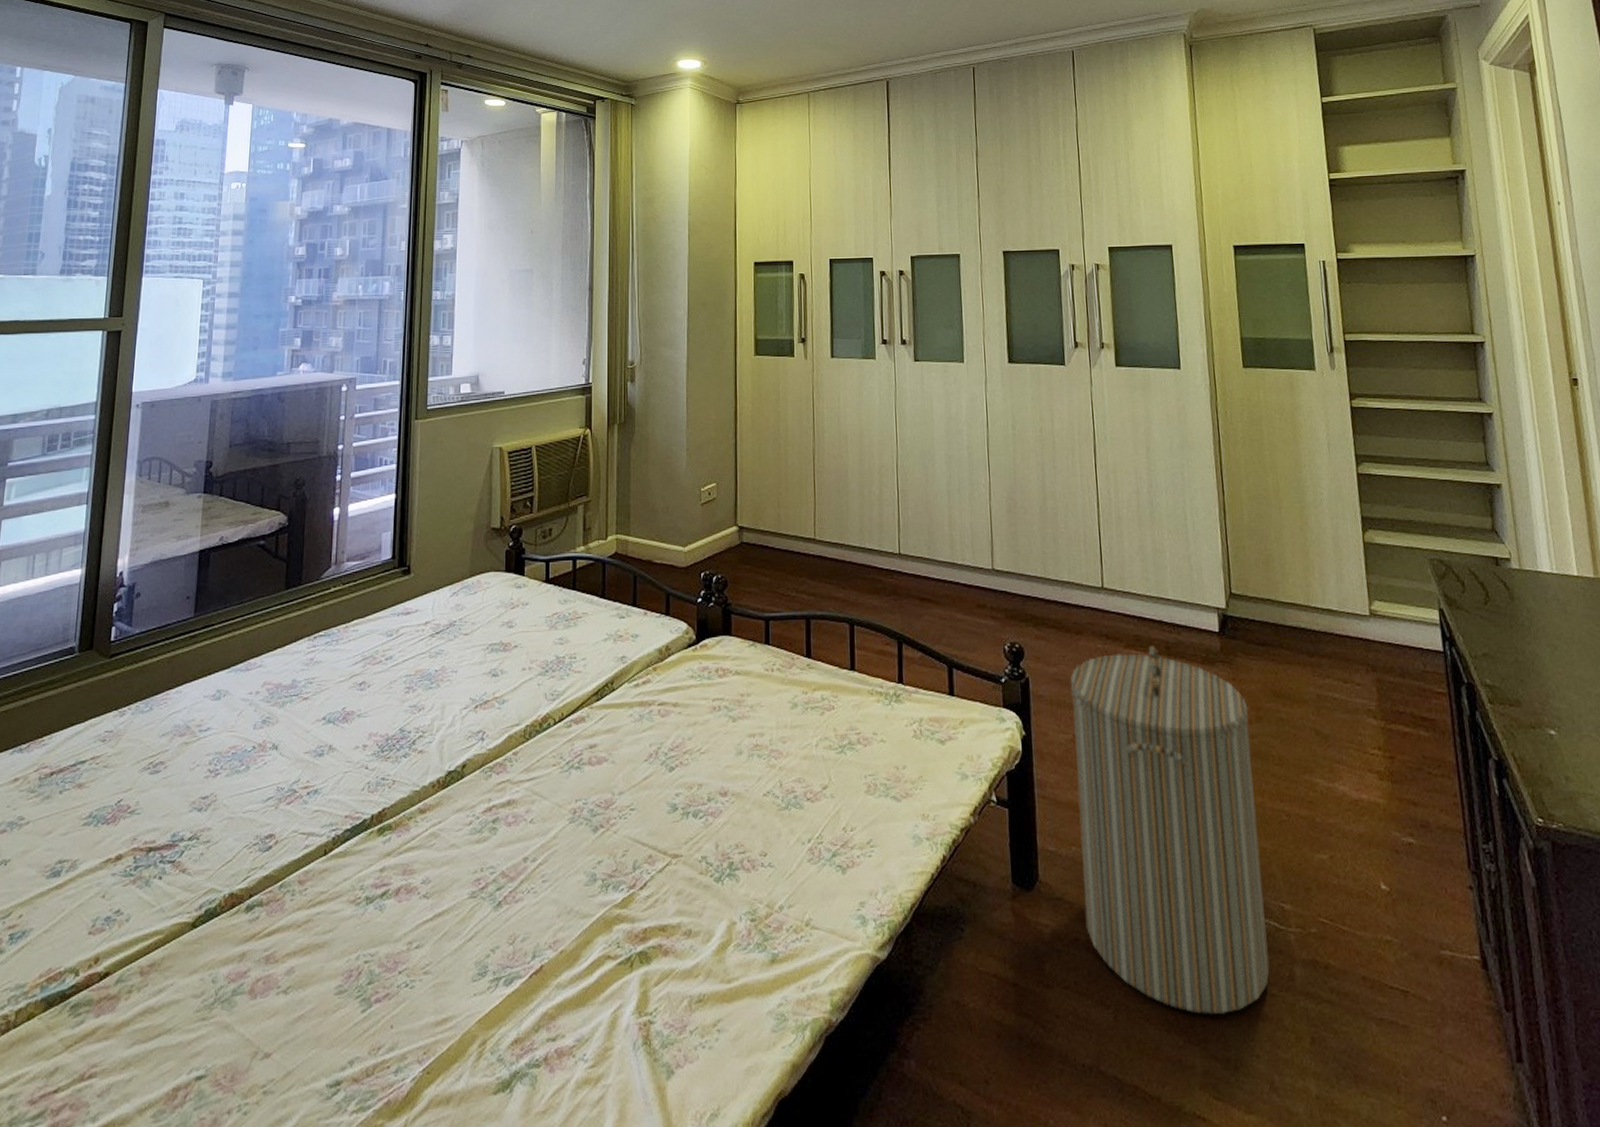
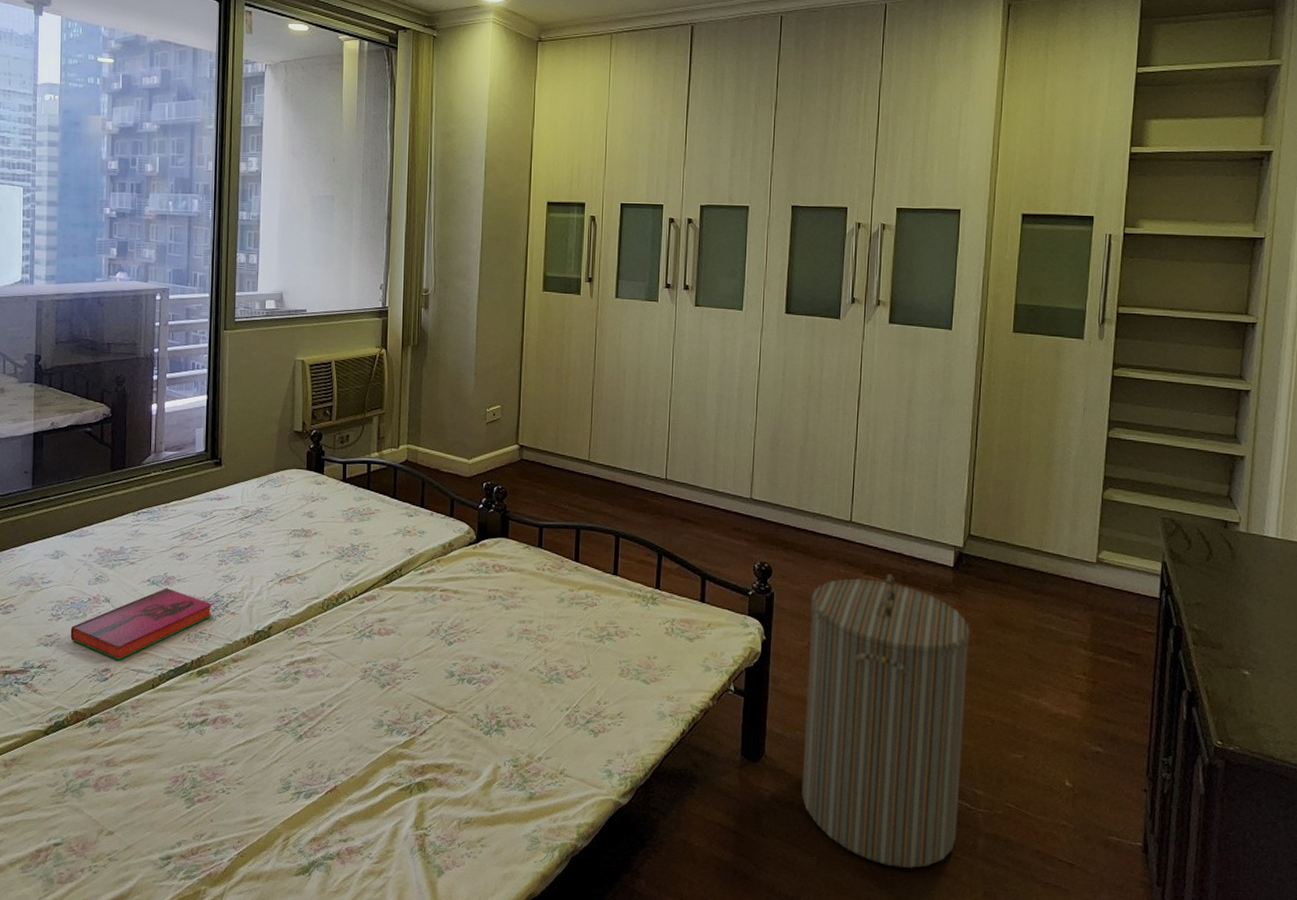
hardback book: none [229,725,398,823] -> present [70,587,213,661]

